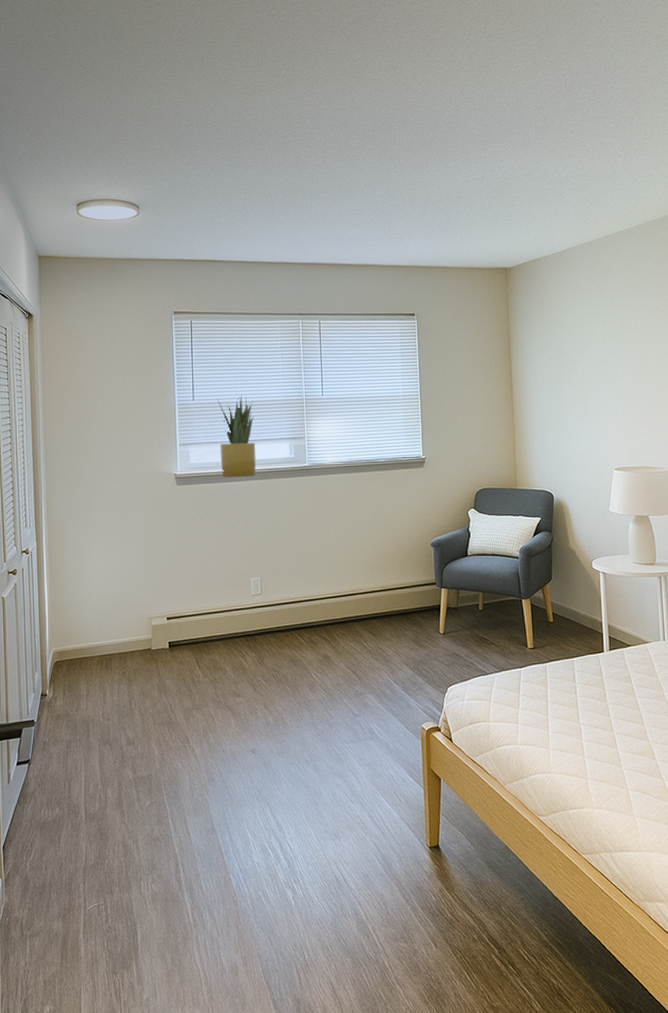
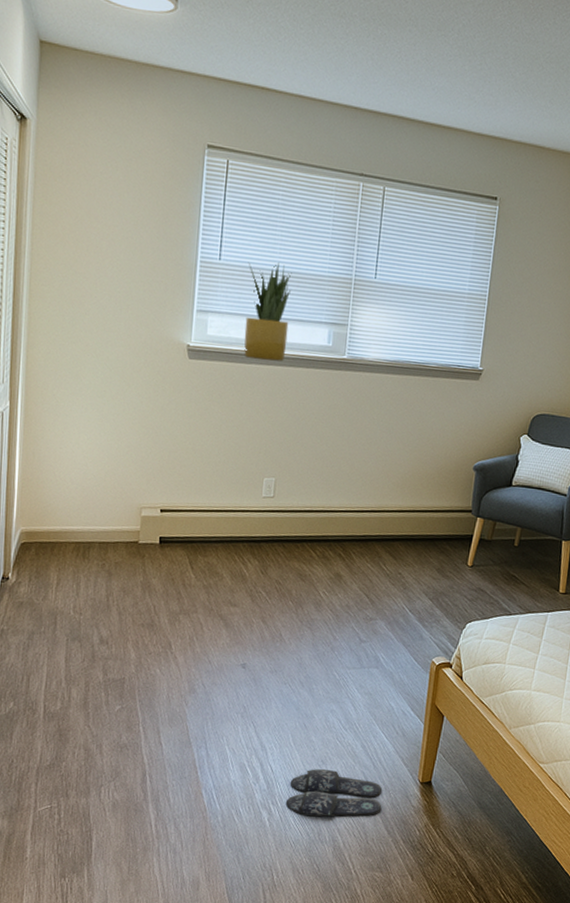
slippers: none [308,843,397,892] -> present [286,769,382,817]

